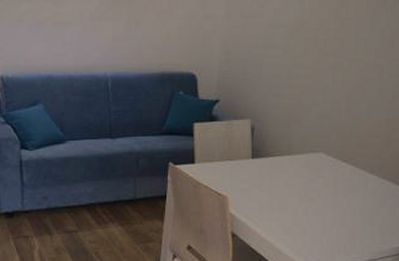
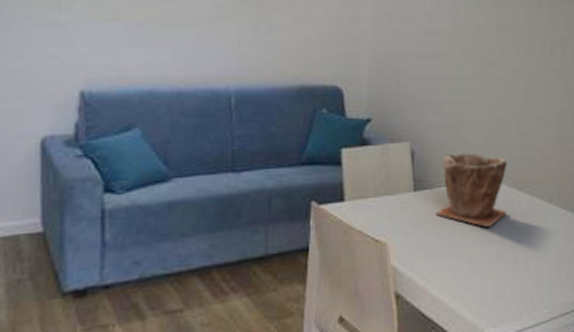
plant pot: none [268,129,336,189] -> present [435,153,508,227]

